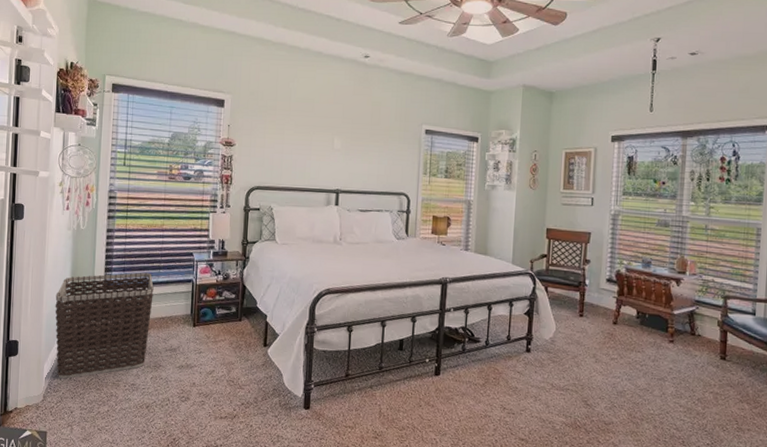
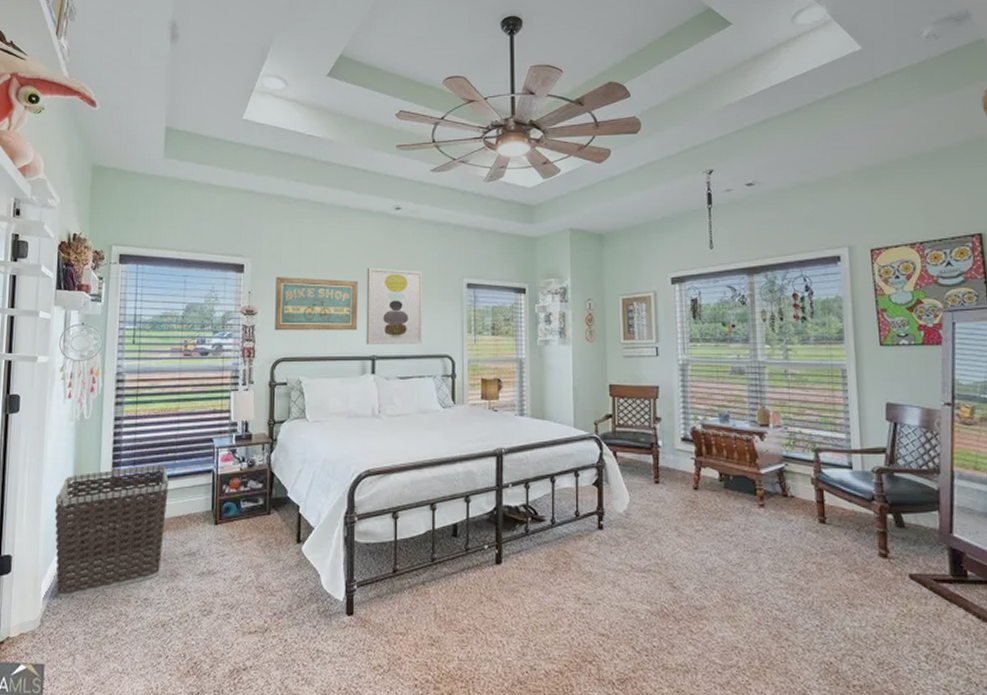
wall art: none [250,113,328,166] -> present [275,277,359,331]
wall art: none [331,109,386,182] -> present [366,267,423,345]

